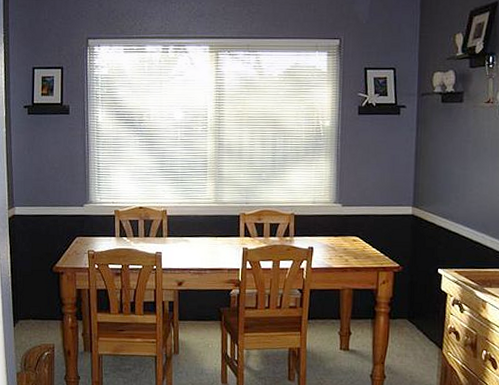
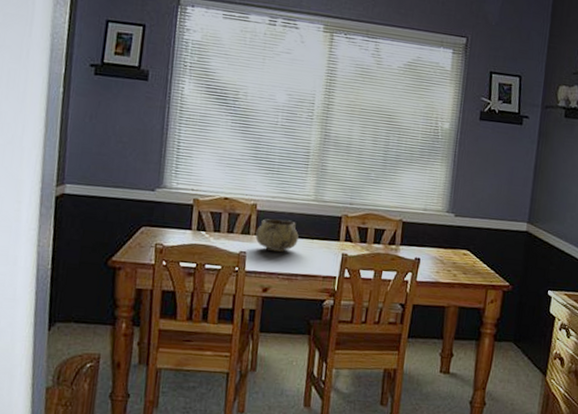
decorative bowl: none [168,221,204,251] -> present [255,219,299,252]

